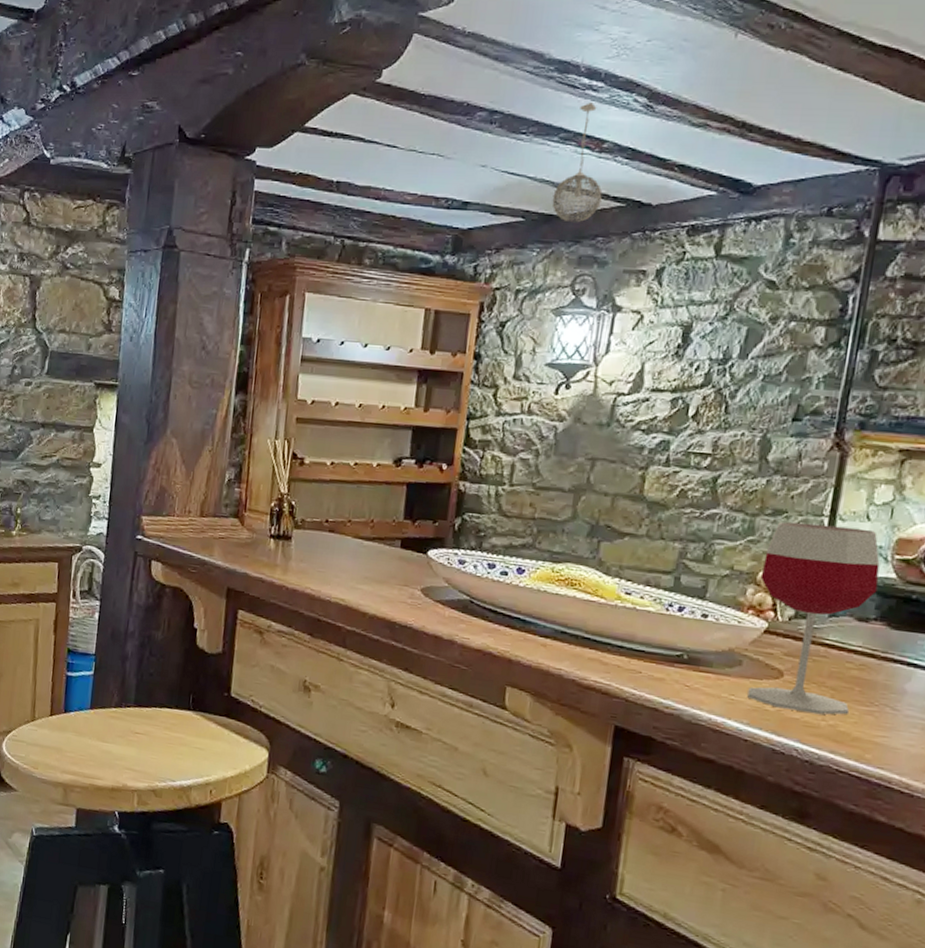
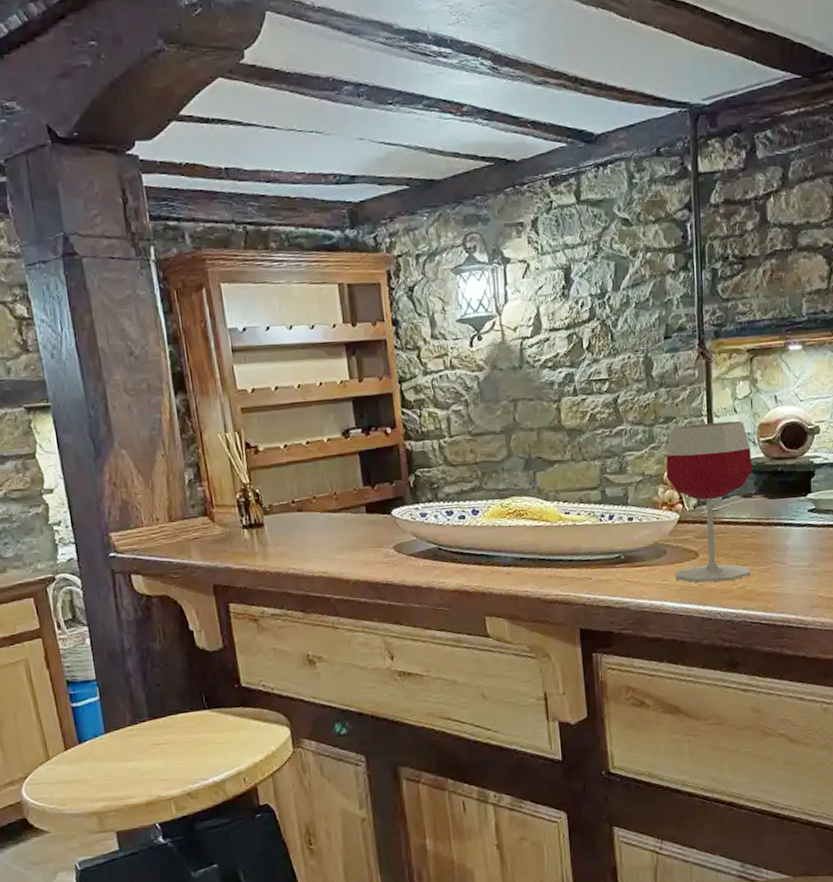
pendant light: present [552,103,602,223] -> none [429,69,473,185]

